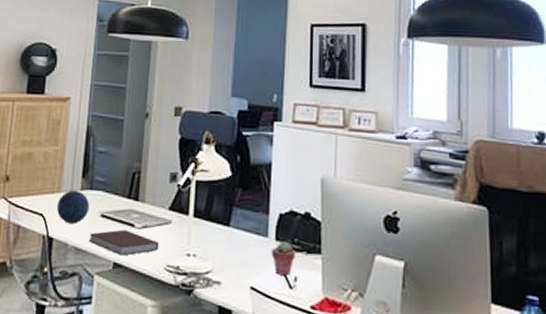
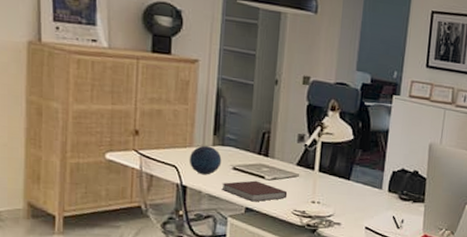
potted succulent: present [271,241,296,276] -> none [383,192,404,219]

